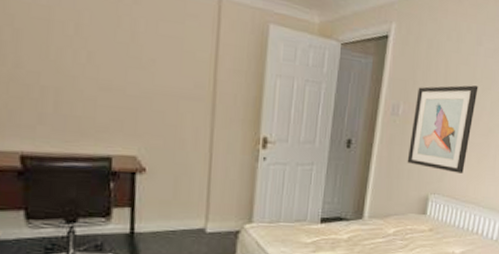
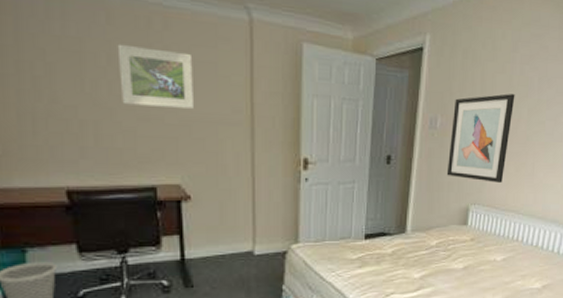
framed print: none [85,14,160,82] -> present [117,43,195,109]

